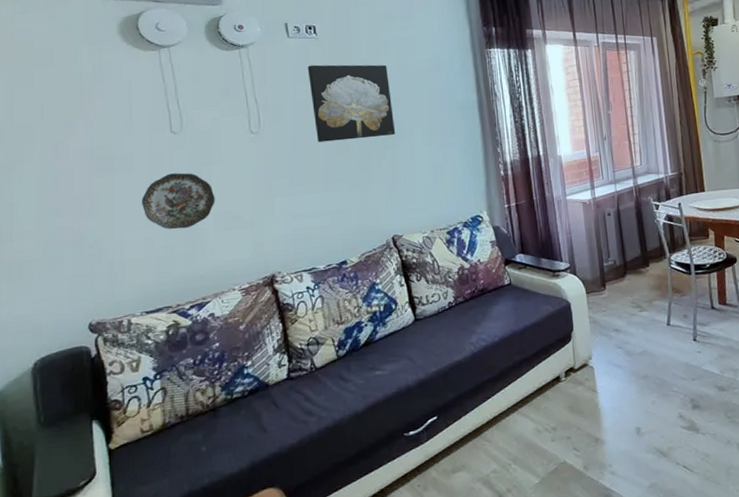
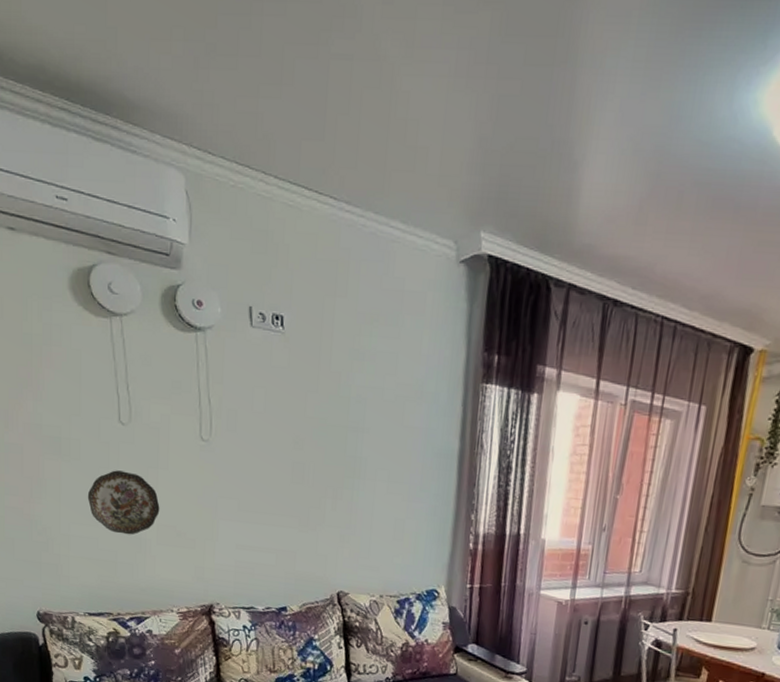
wall art: present [307,64,396,143] -> none [268,367,360,474]

